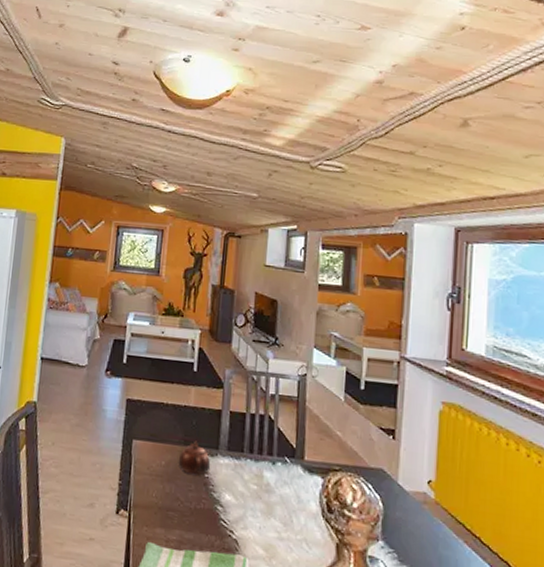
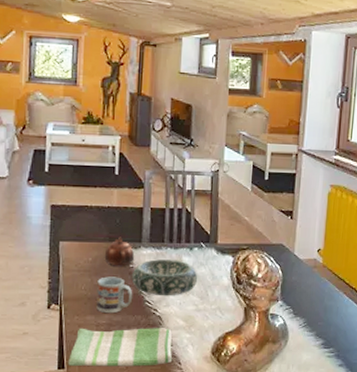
cup: none [167,485,207,530] -> present [96,276,133,314]
decorative bowl: none [207,471,281,517] -> present [132,259,198,295]

